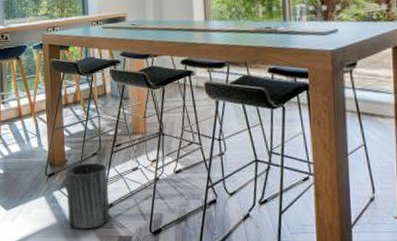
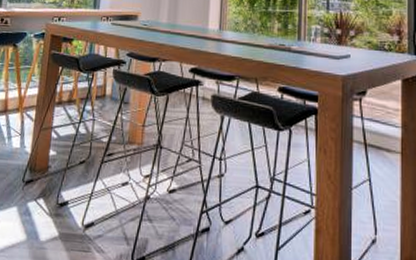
trash can: present [65,162,110,229] -> none [40,171,94,251]

